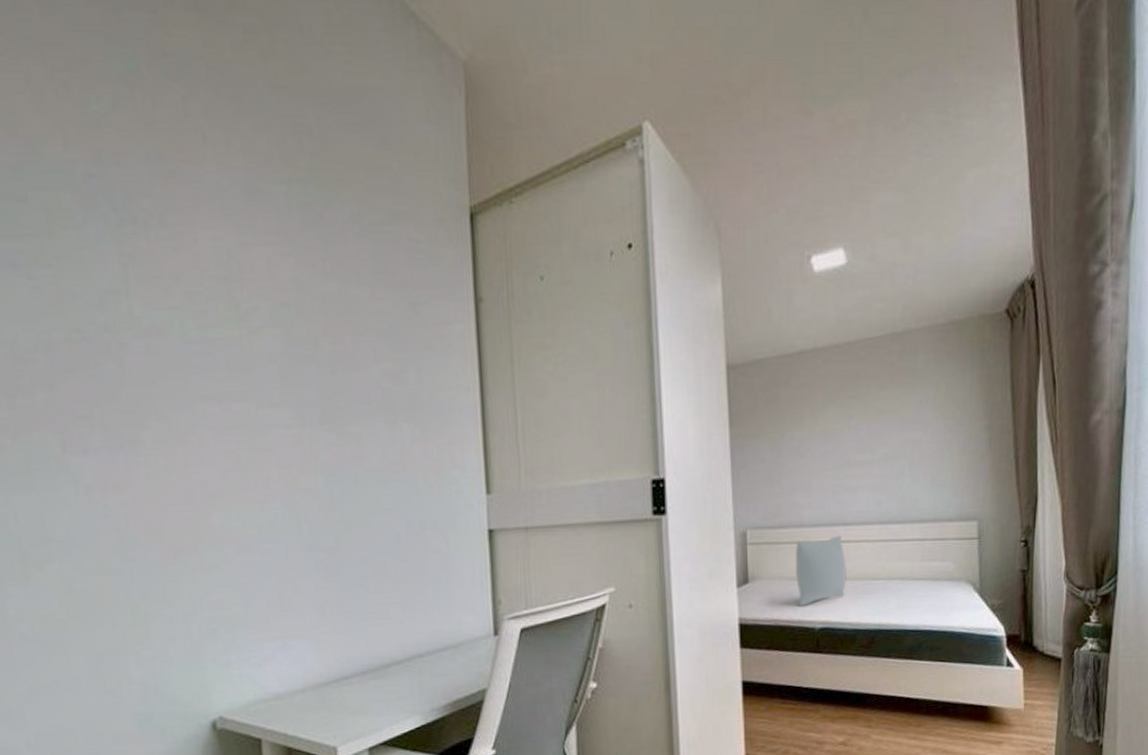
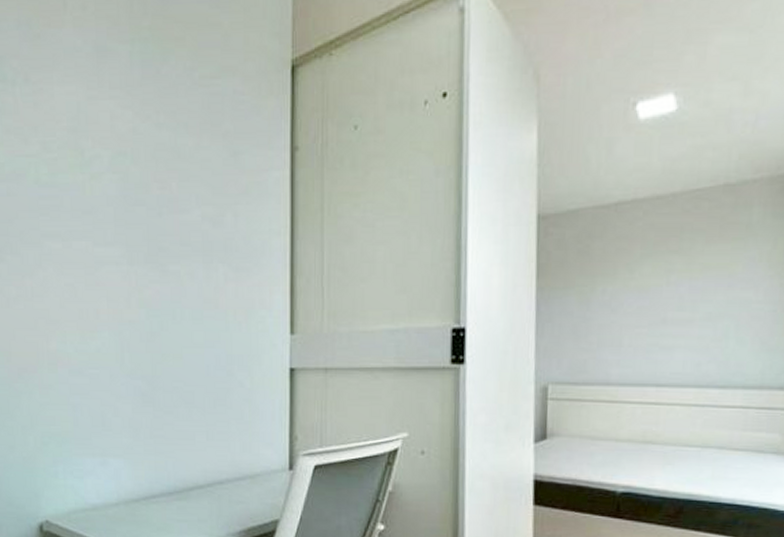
pillow: present [796,535,847,606] -> none [598,397,656,468]

